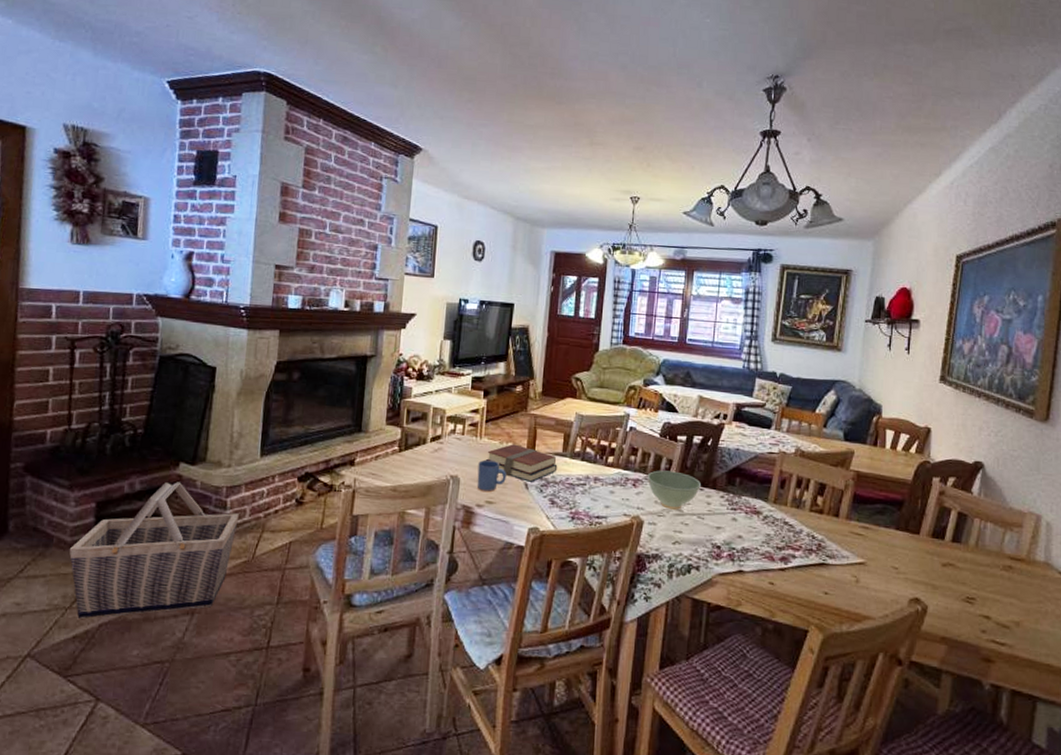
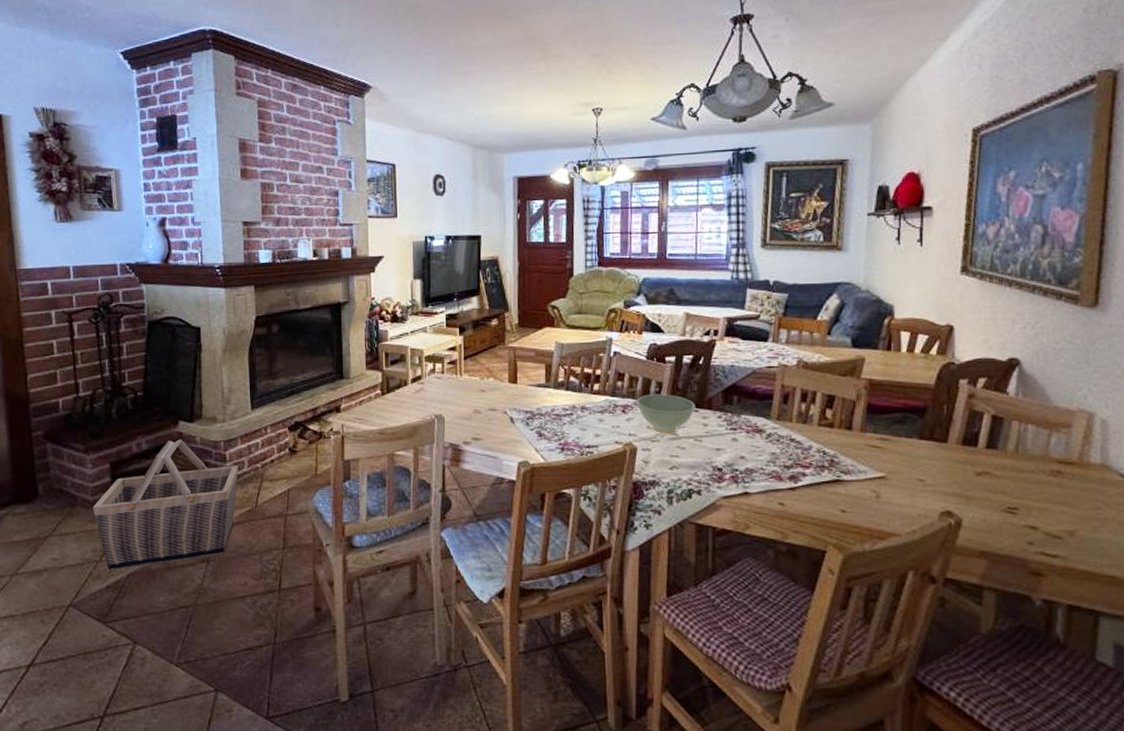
mug: present [476,459,506,492] -> none [461,396,490,428]
books: present [485,444,558,482] -> none [467,379,542,416]

